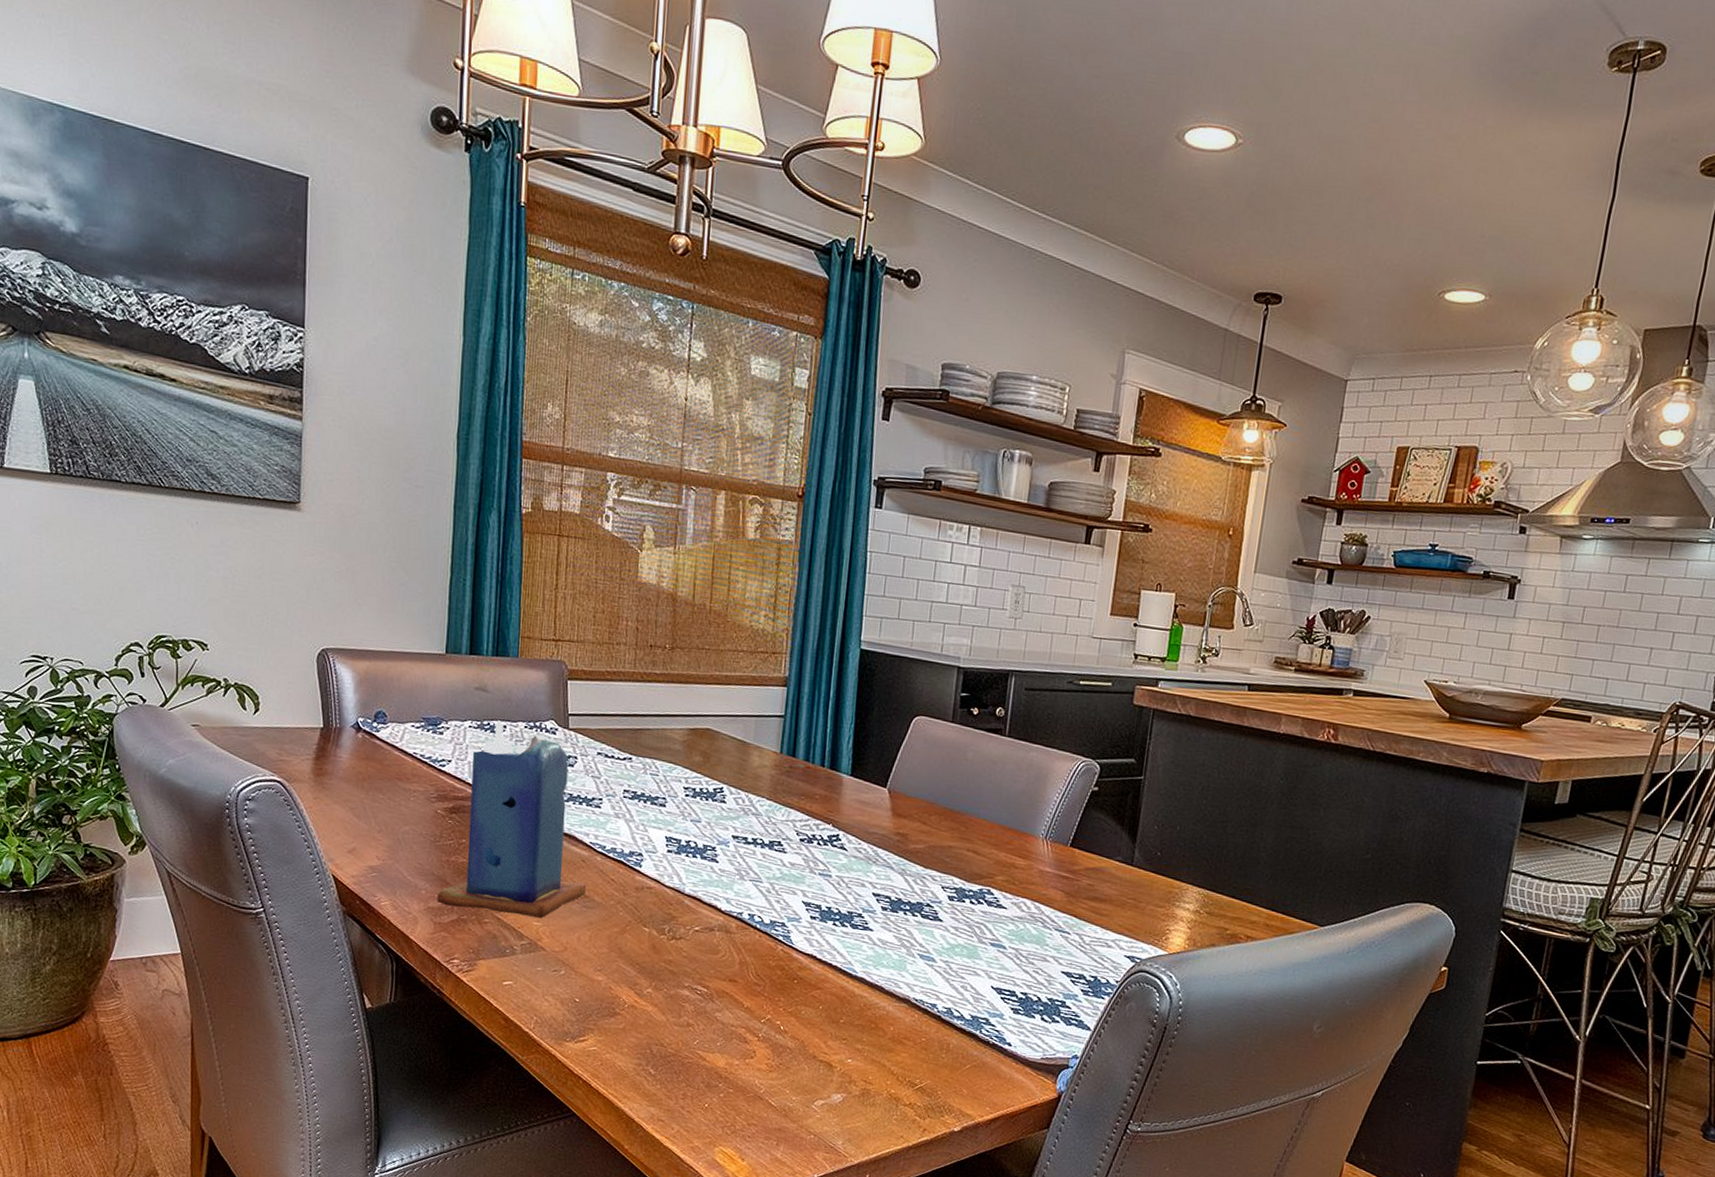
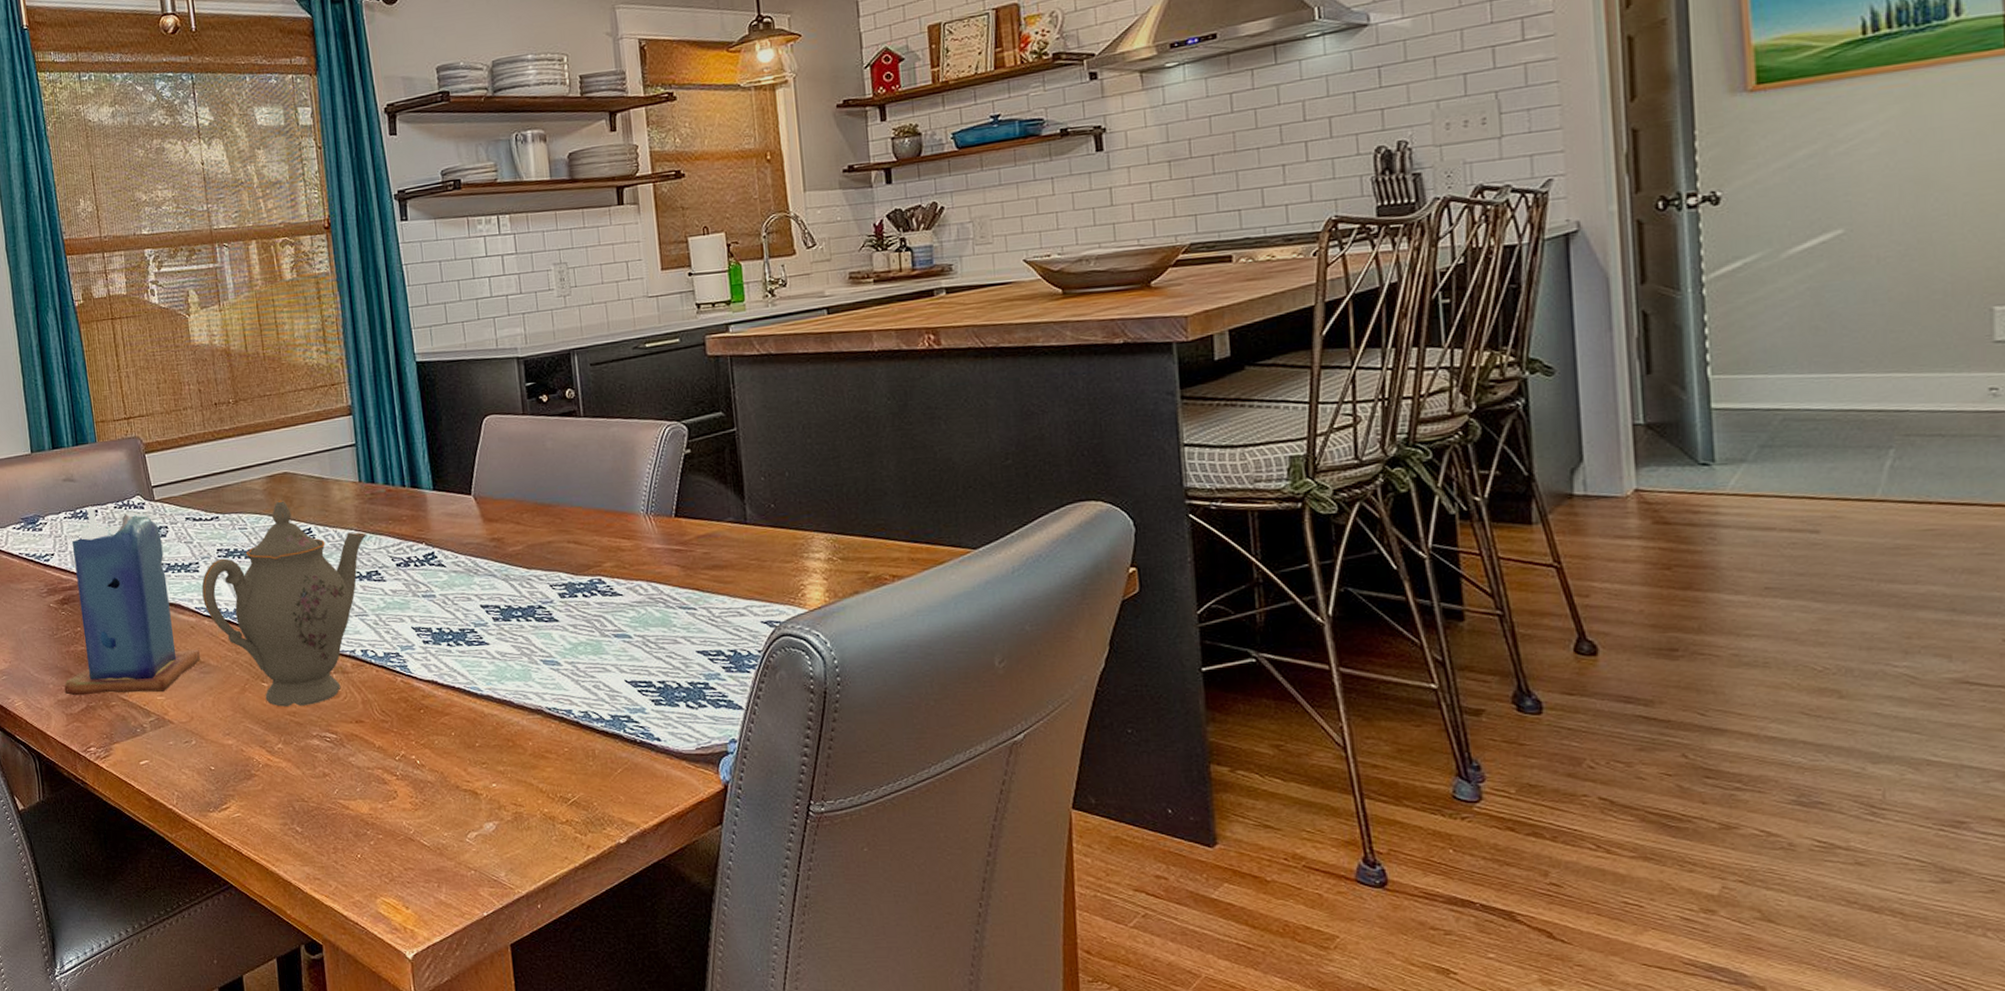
teapot: none [599,754,778,957] -> present [201,500,367,707]

